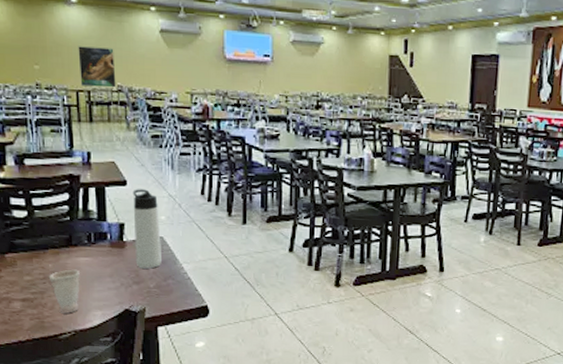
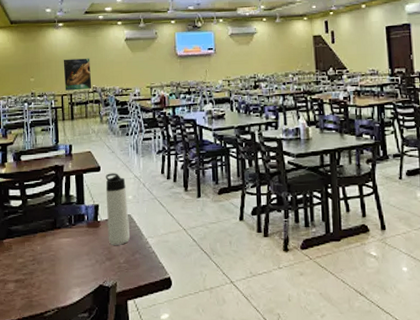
cup: present [48,269,80,314] -> none [37,250,62,292]

